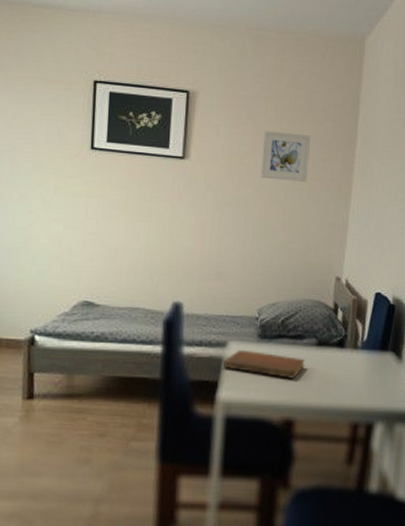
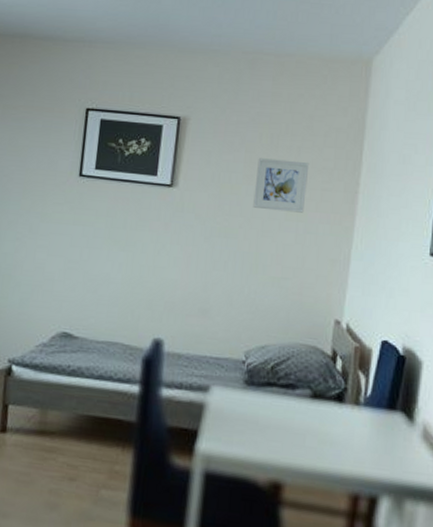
notebook: present [222,349,305,379] -> none [204,396,297,434]

